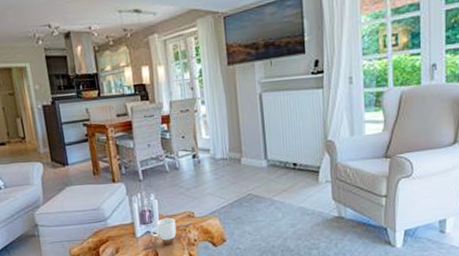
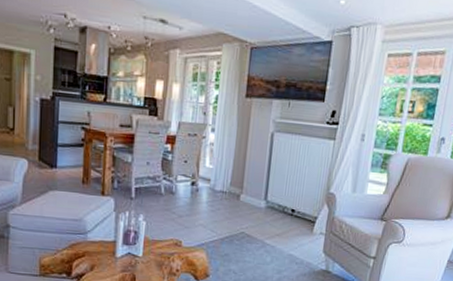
mug: present [150,217,177,245] -> none [132,242,161,271]

